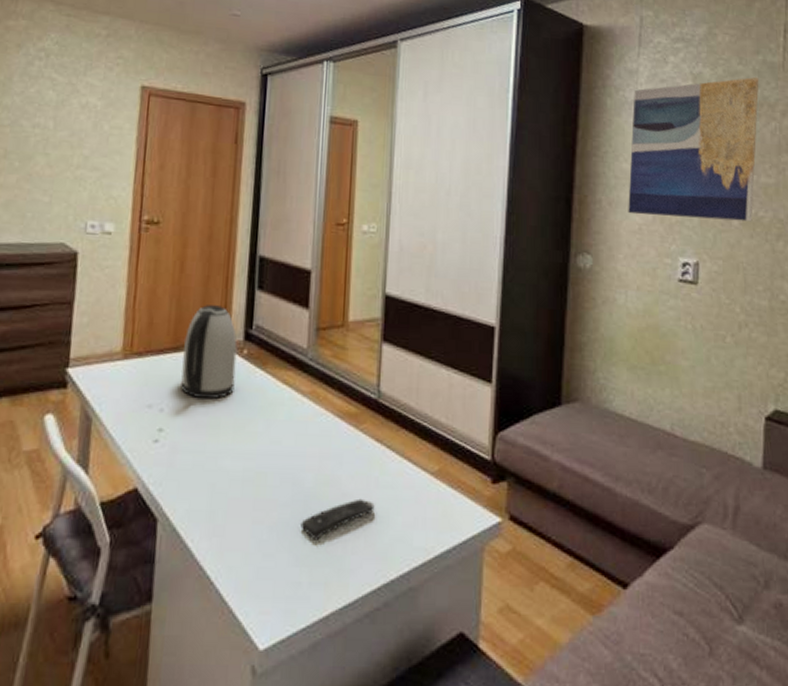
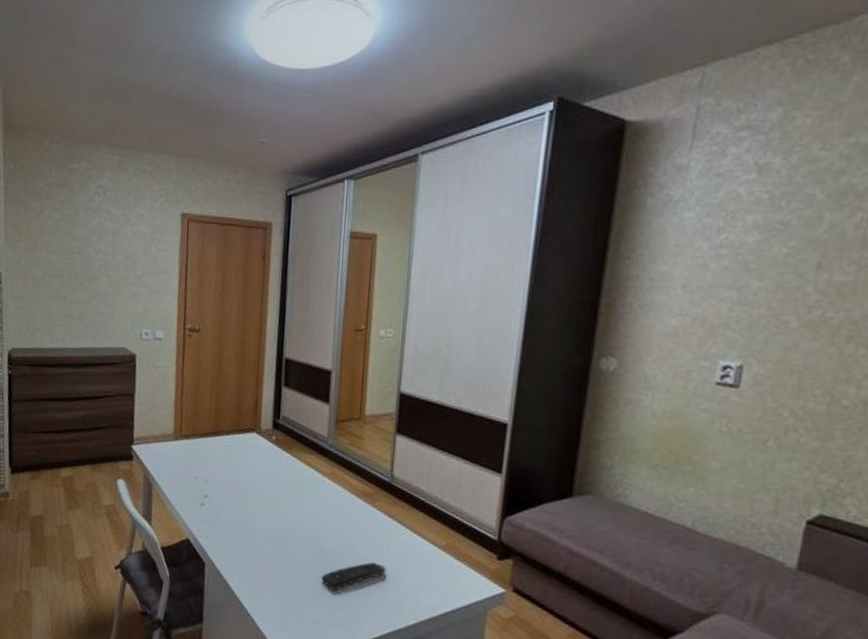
kettle: present [181,305,238,400] -> none [221,398,267,475]
wall art: present [628,76,759,222] -> none [662,162,847,323]

